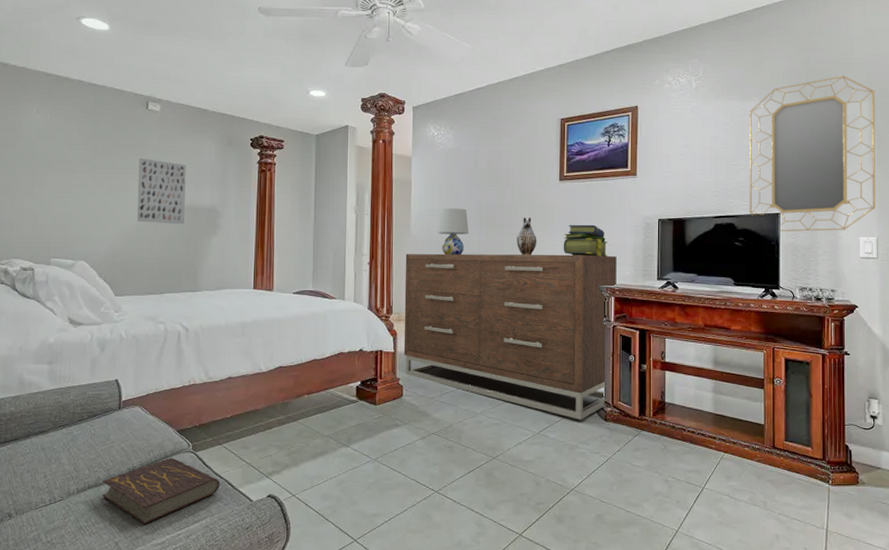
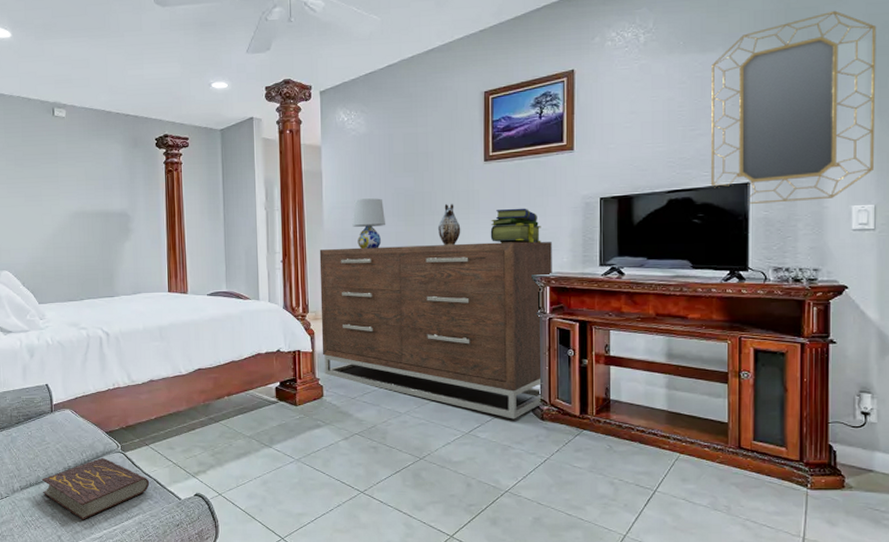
wall art: present [137,158,186,225] -> none [49,166,97,231]

